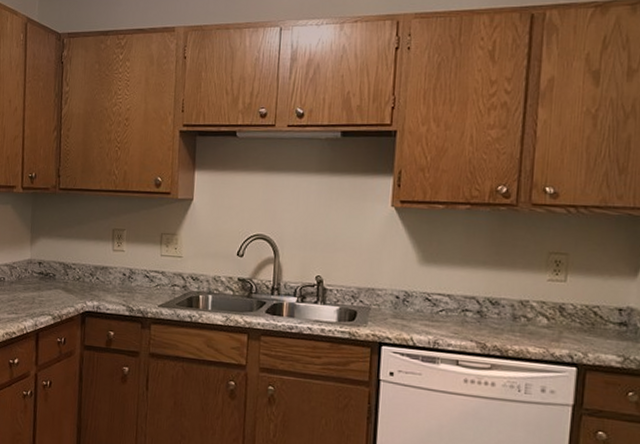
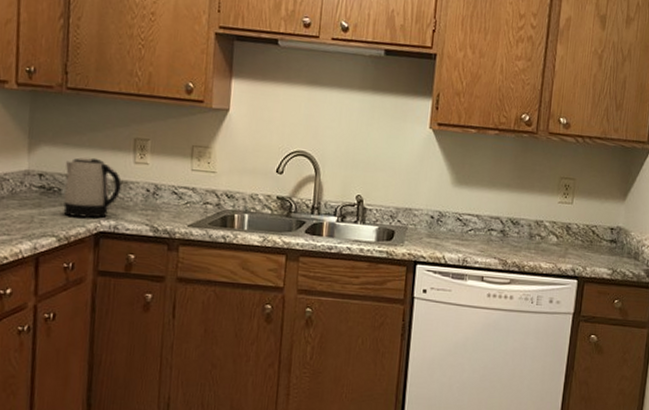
kettle: none [57,246,103,299] -> present [63,156,122,218]

